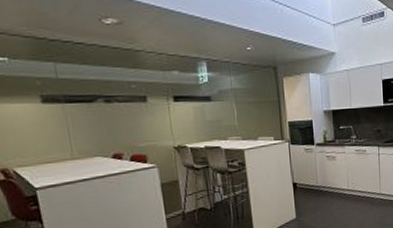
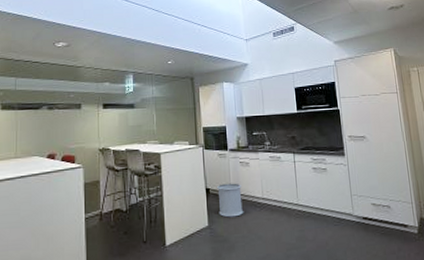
waste bin: none [304,176,330,209] -> present [217,183,244,218]

